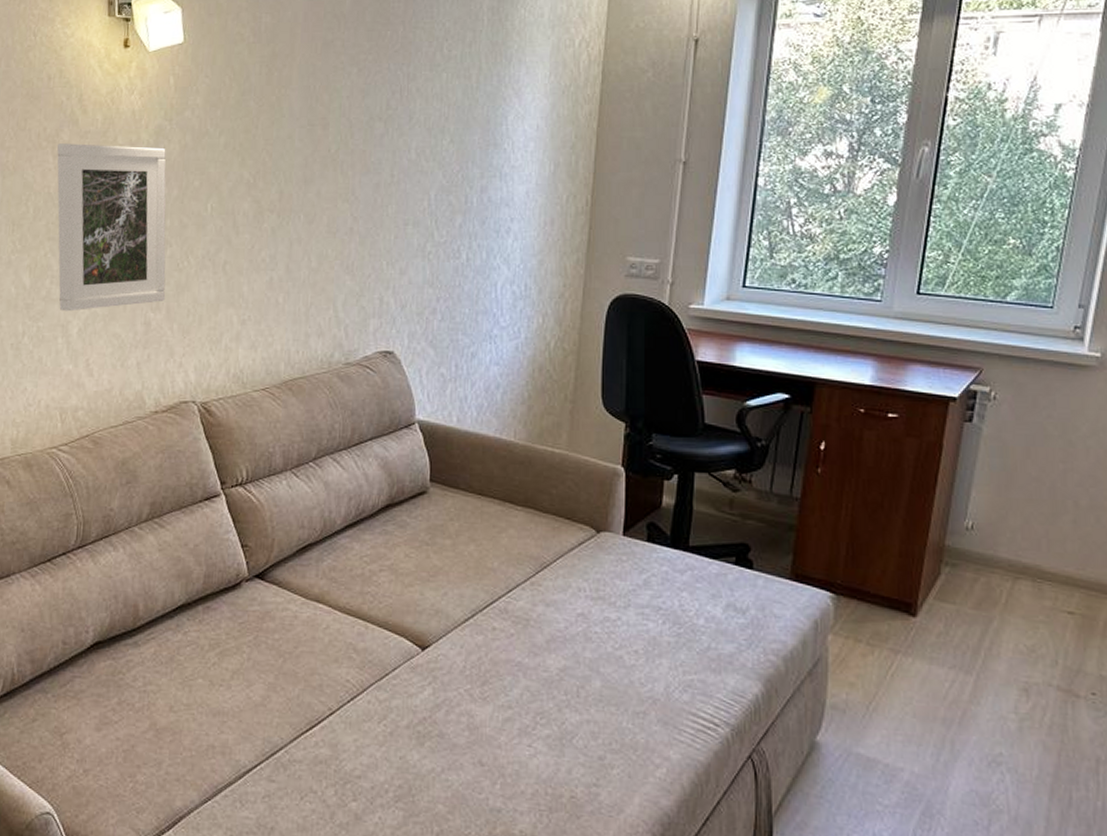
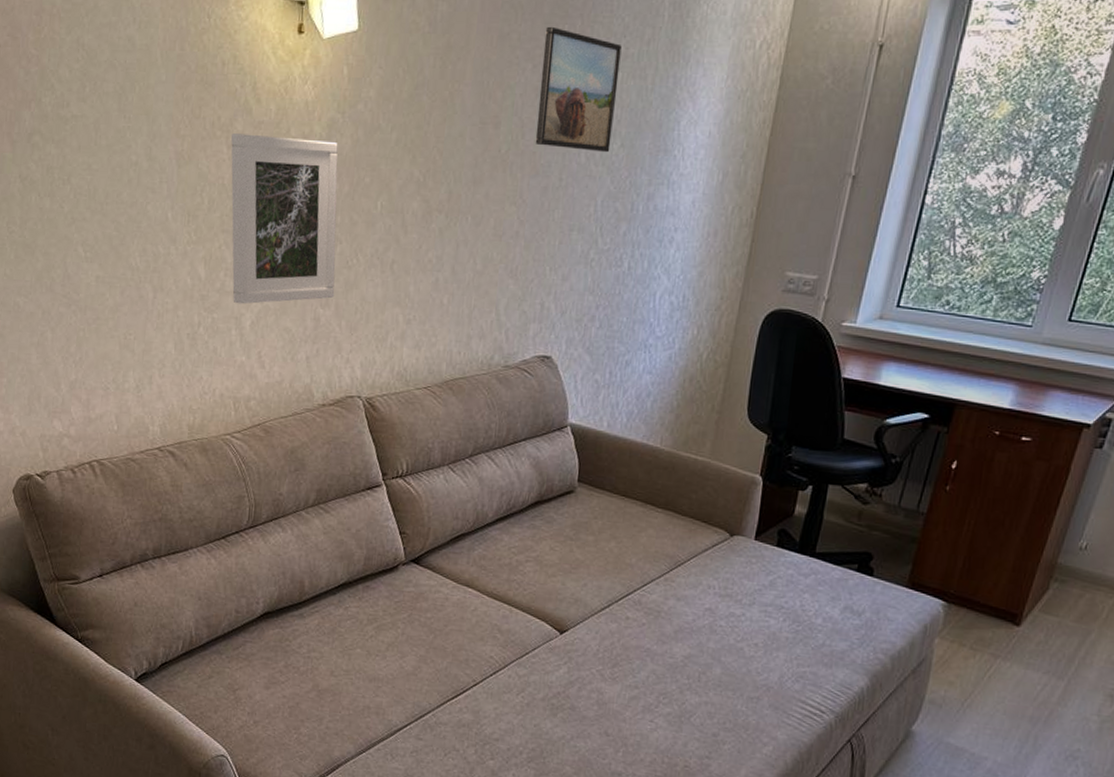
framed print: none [364,33,444,149] -> present [535,26,622,153]

